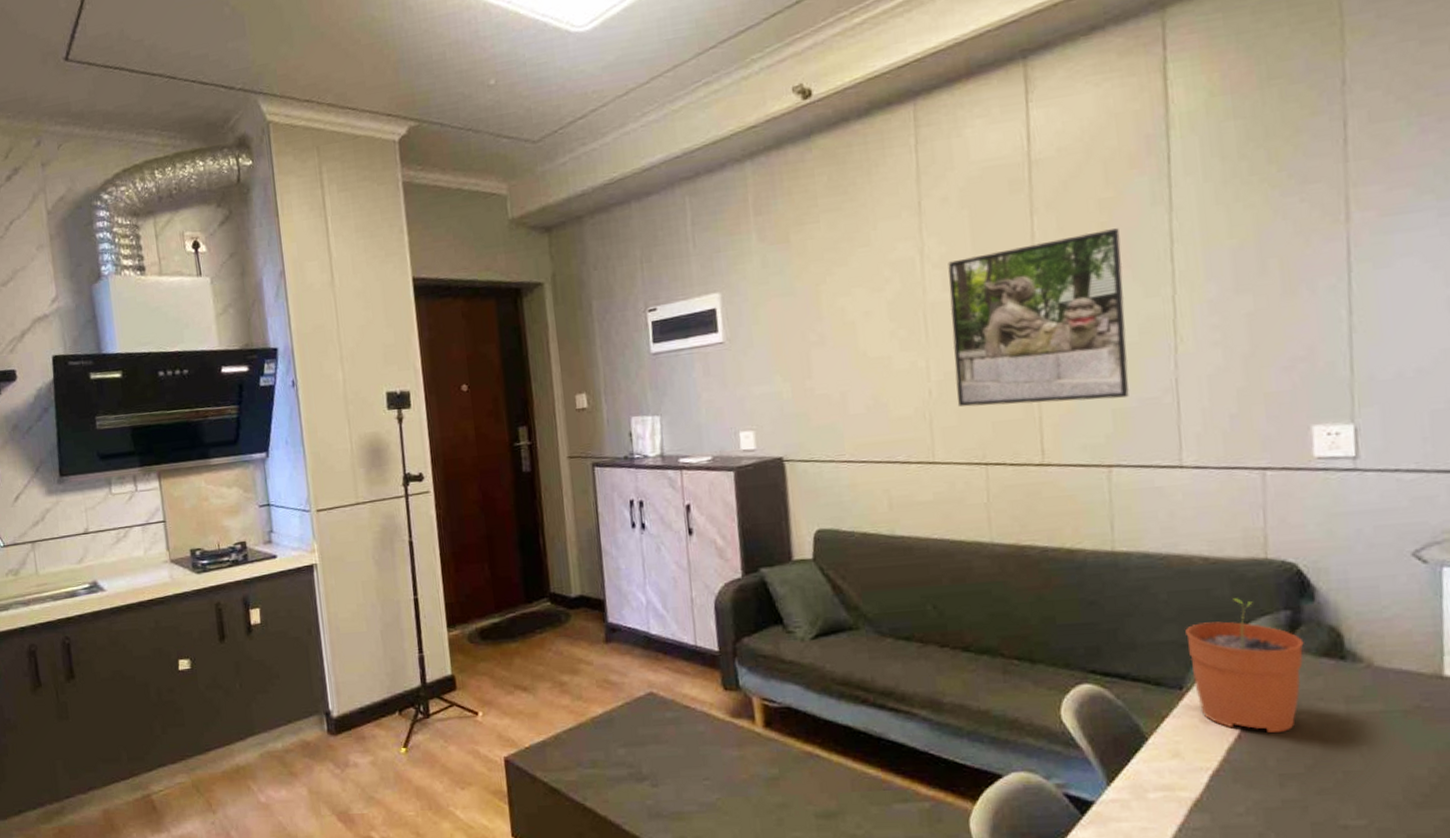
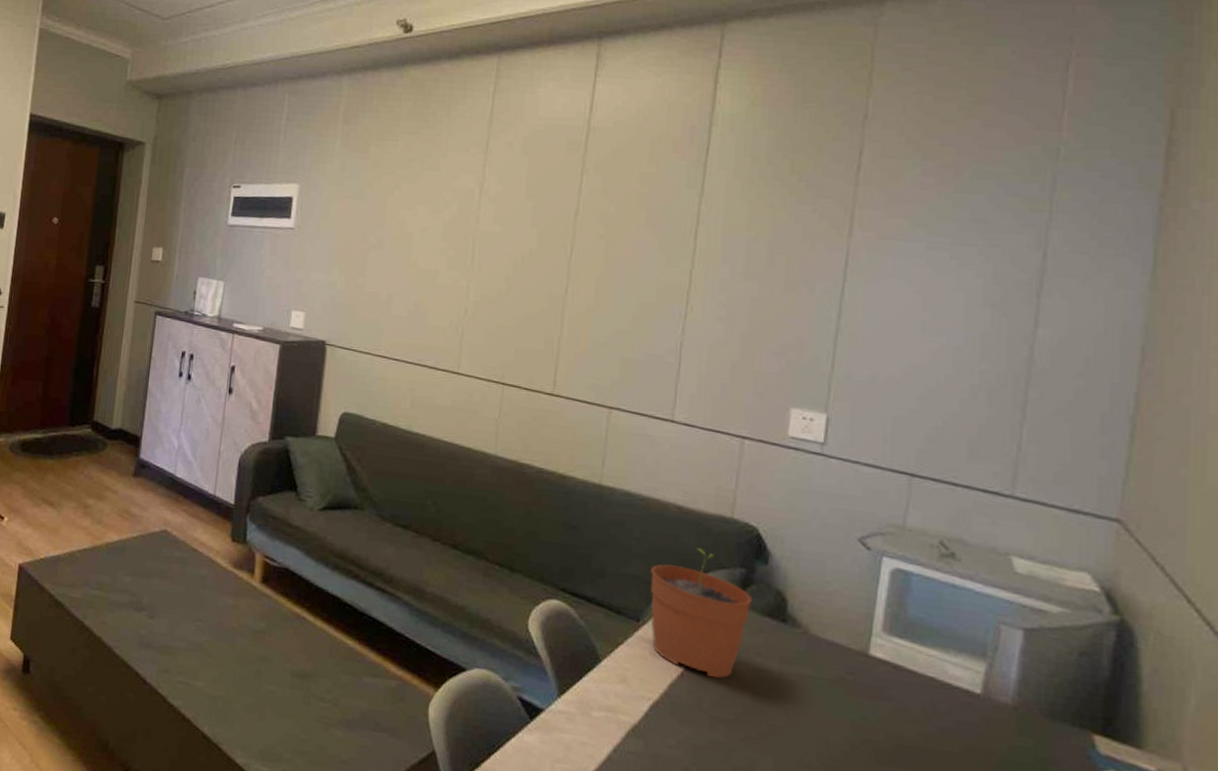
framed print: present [948,228,1129,407] -> none [488,199,655,350]

